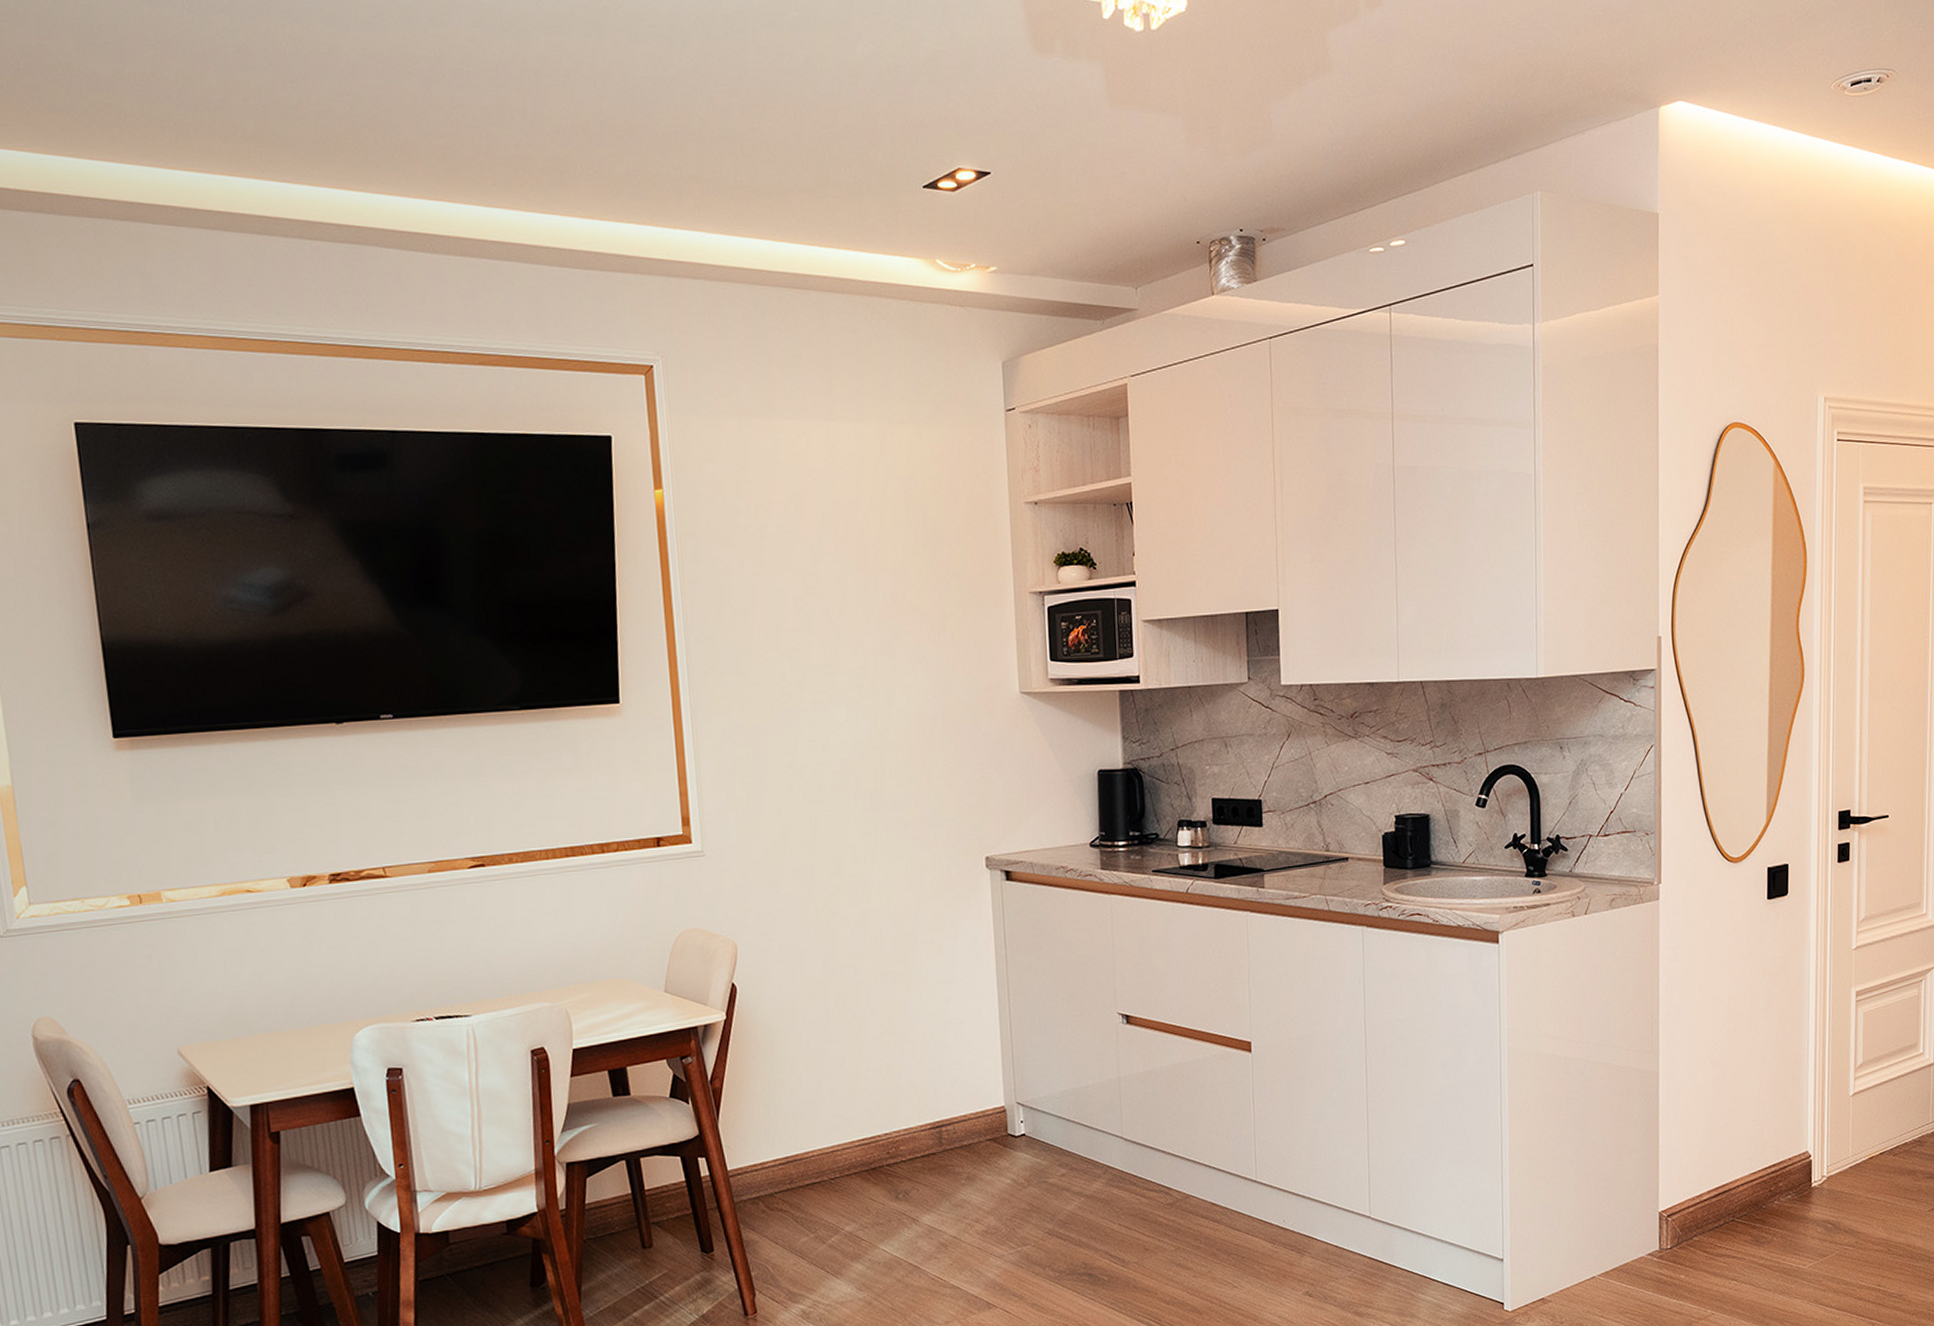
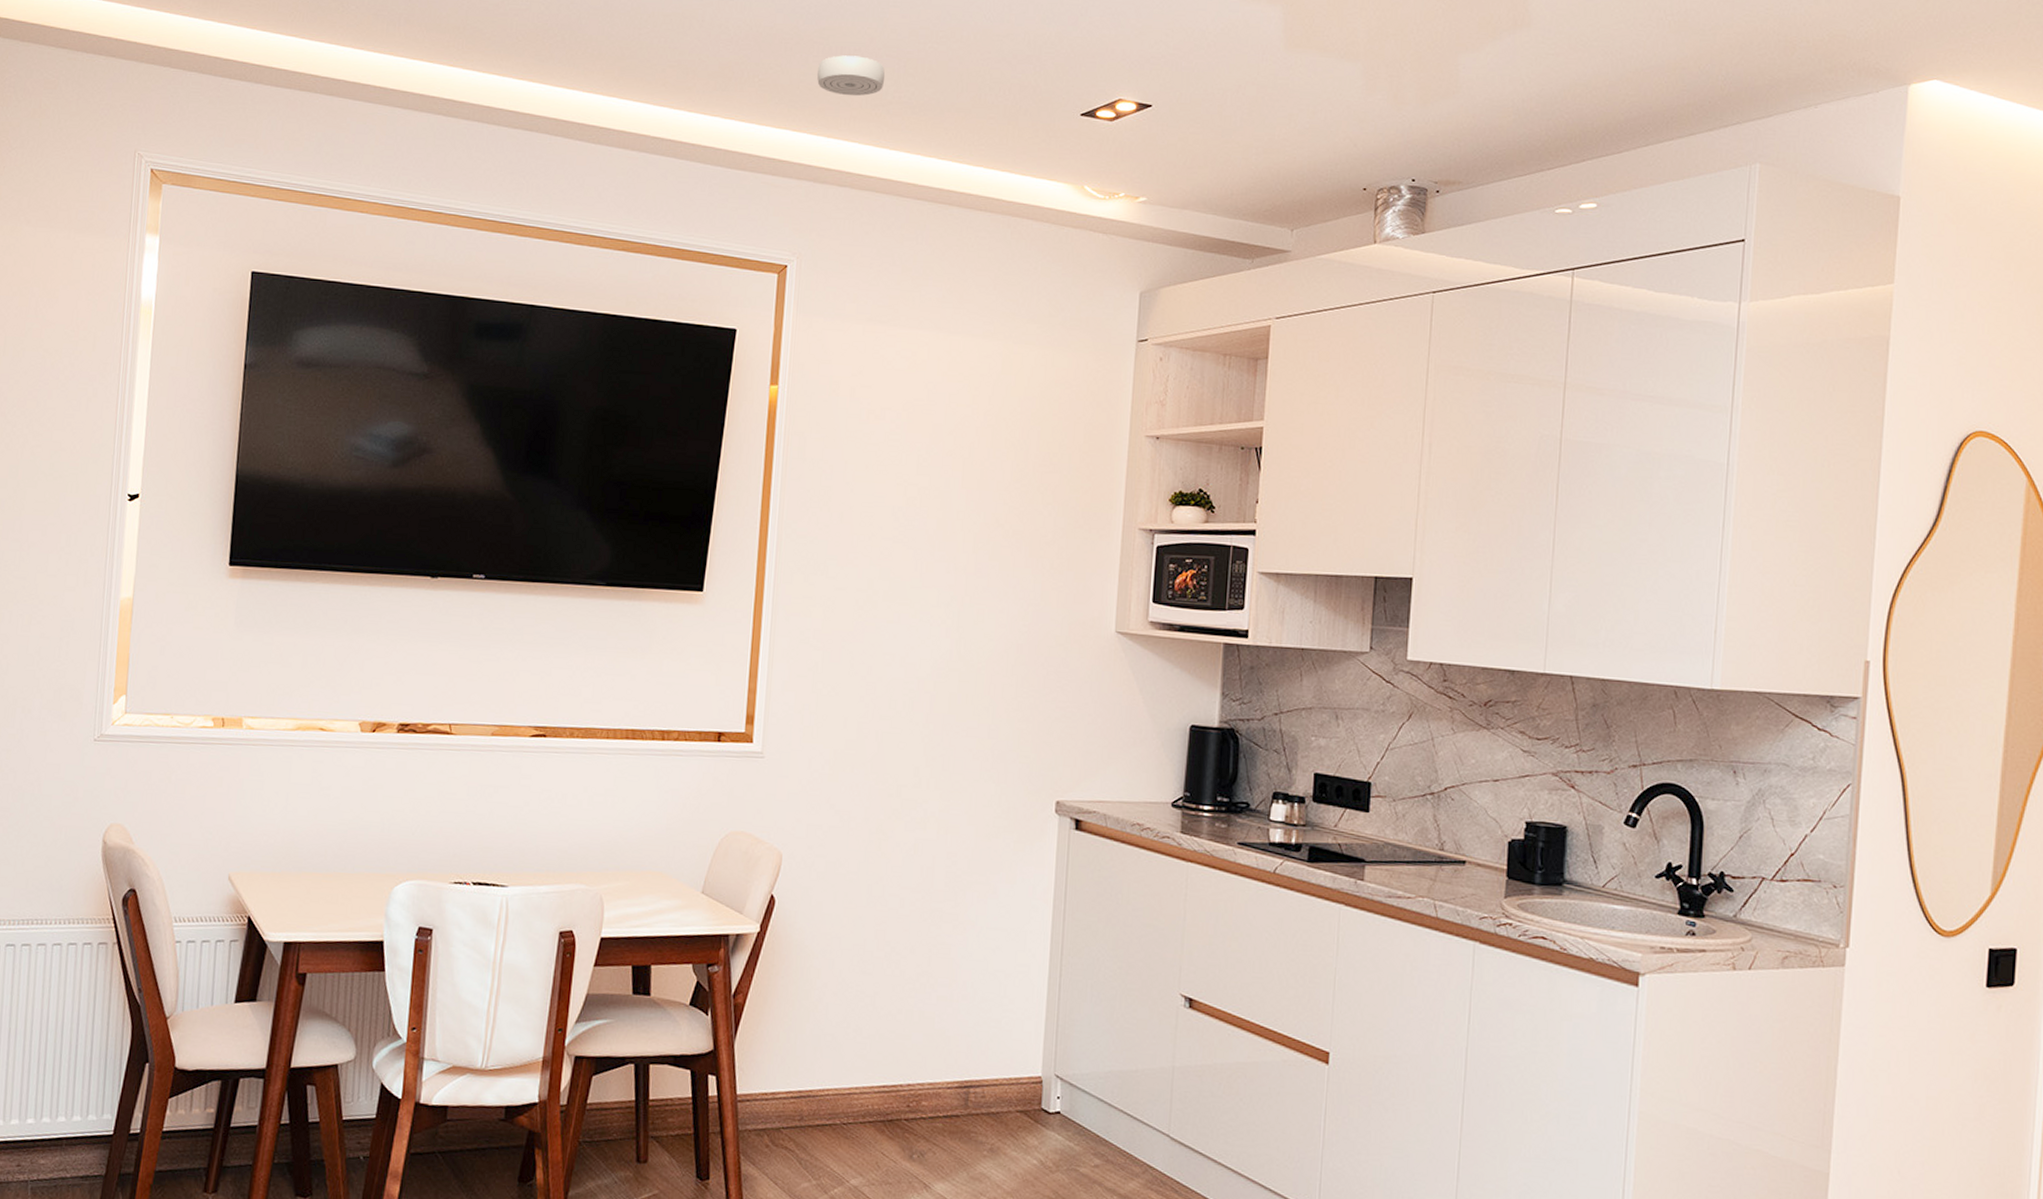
smoke detector: none [653,140,724,183] -> present [817,55,886,96]

